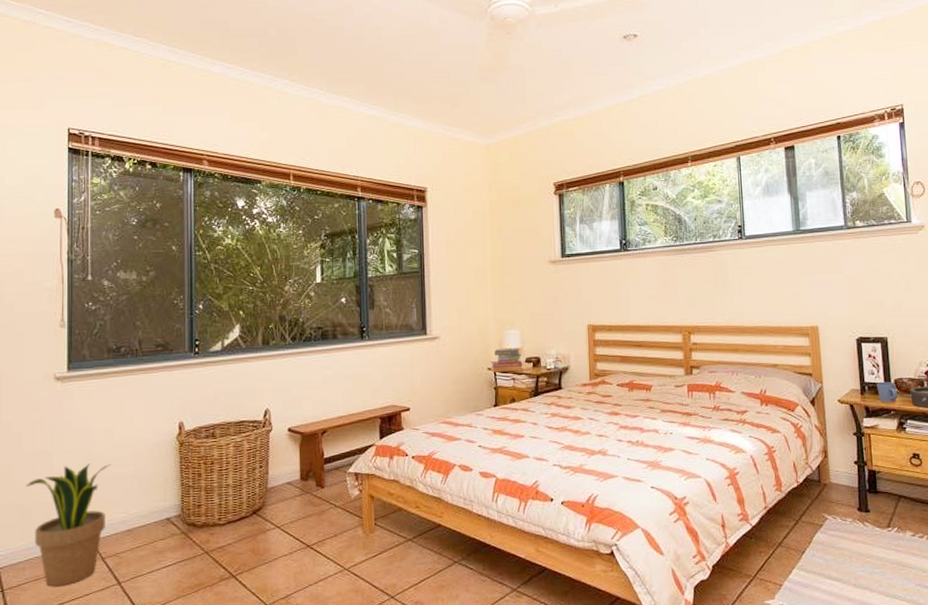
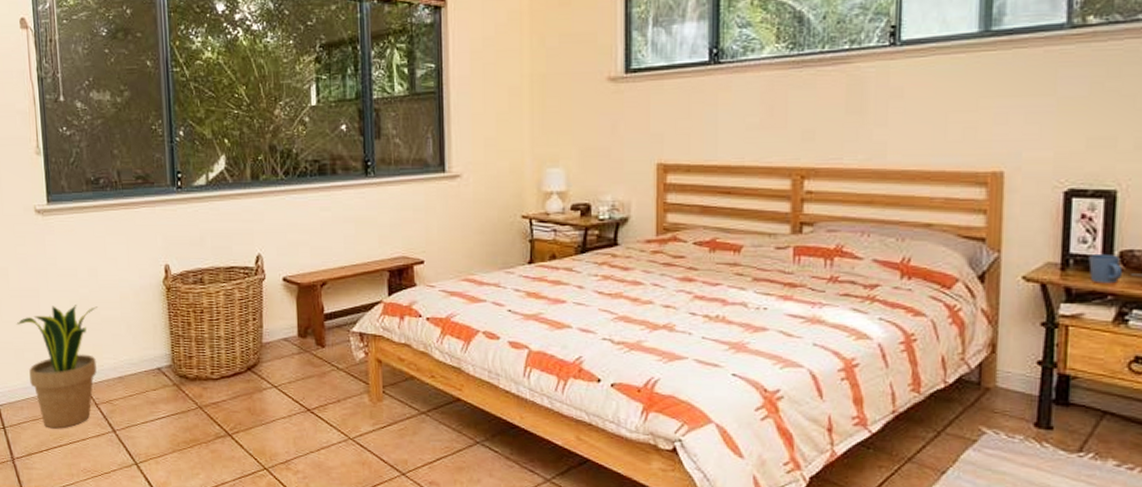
books: present [490,348,523,372] -> none [525,192,568,221]

